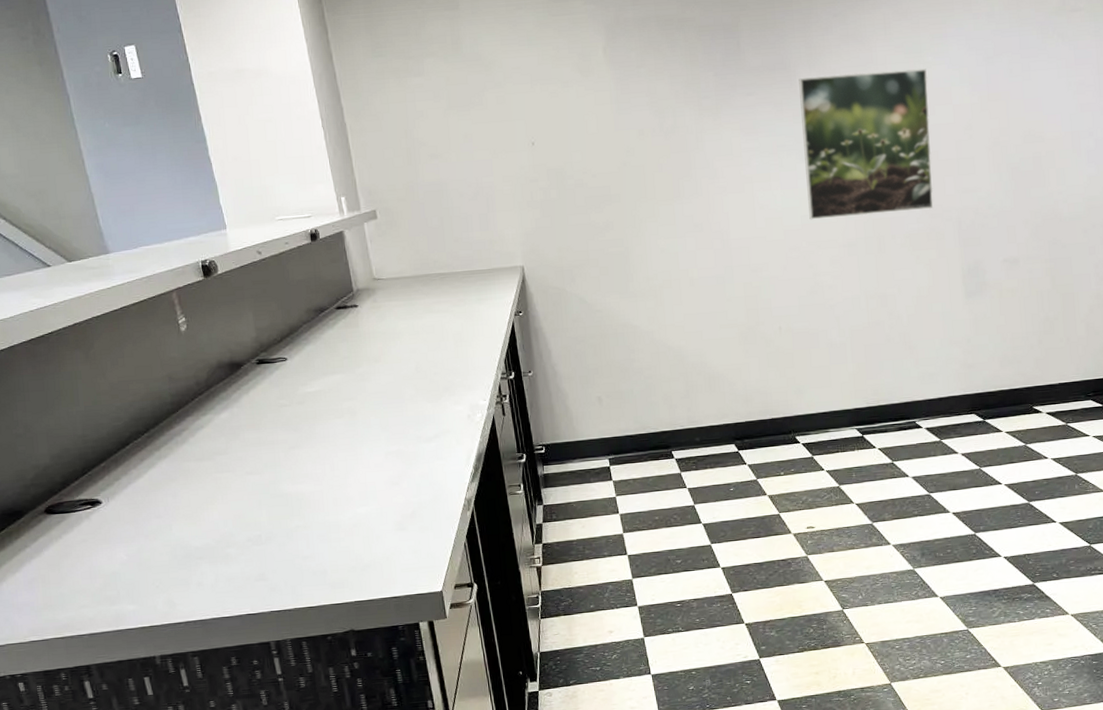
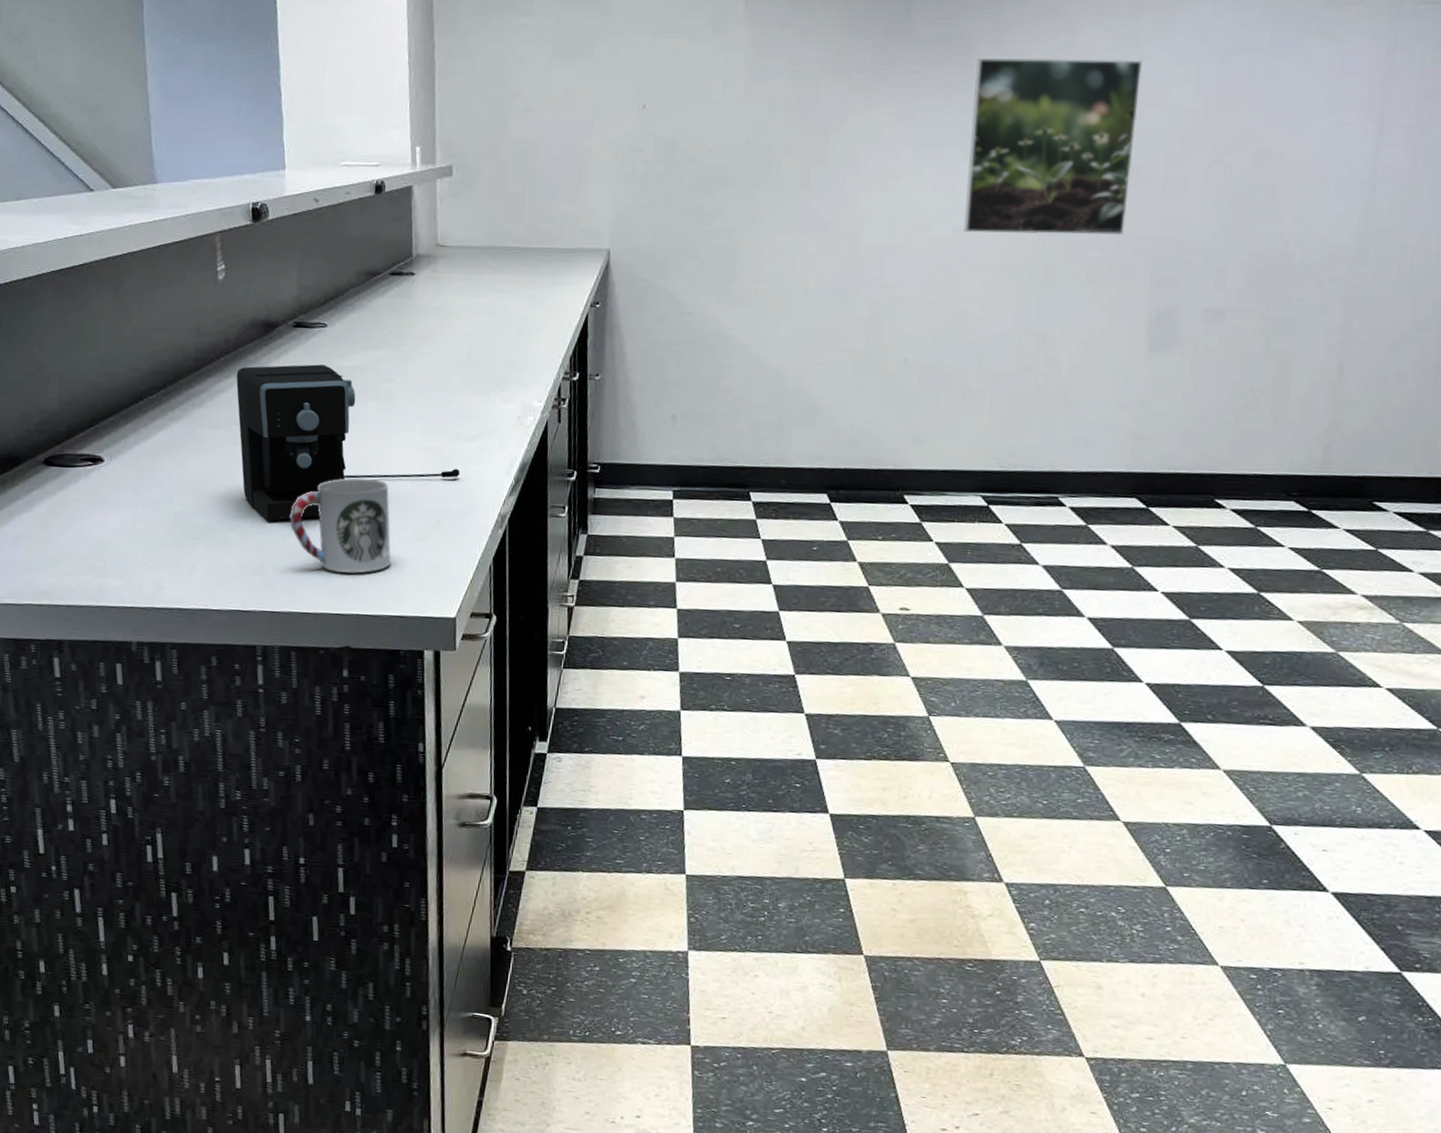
coffee maker: none [211,393,426,533] -> present [236,364,460,520]
cup: none [281,484,378,569] -> present [290,478,391,574]

